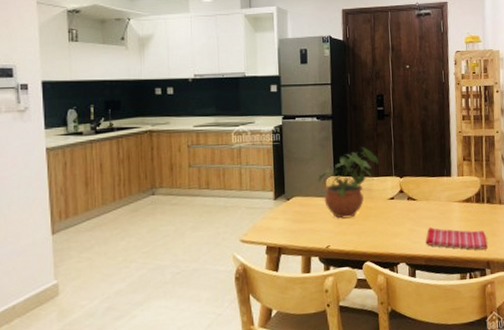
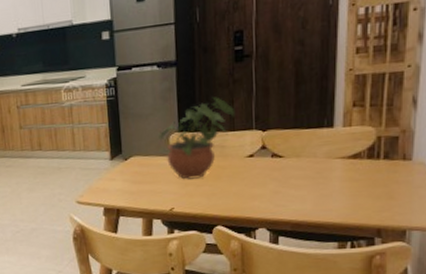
dish towel: present [425,227,488,250] -> none [293,188,380,215]

